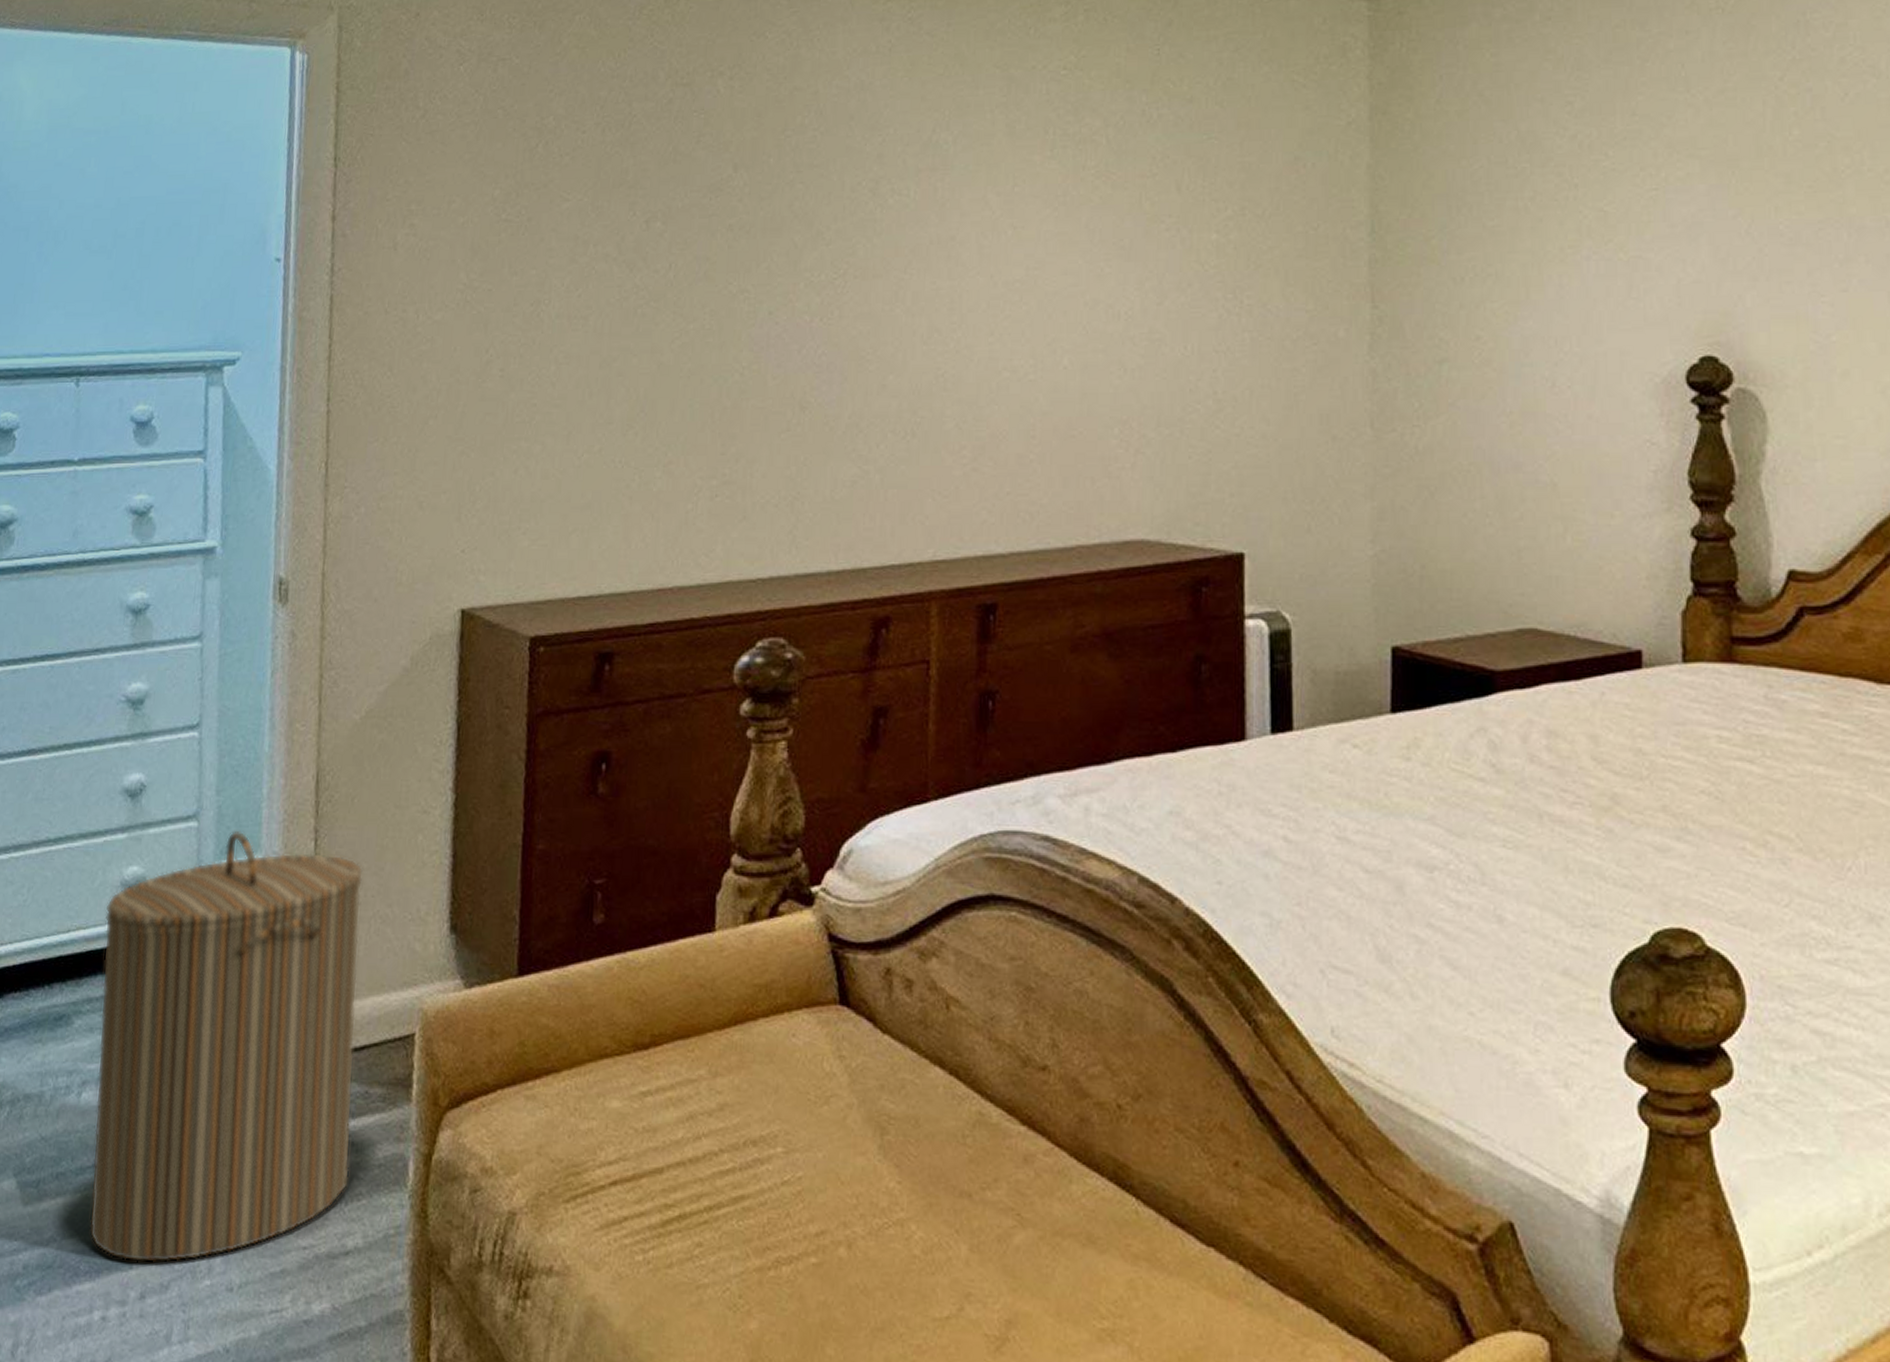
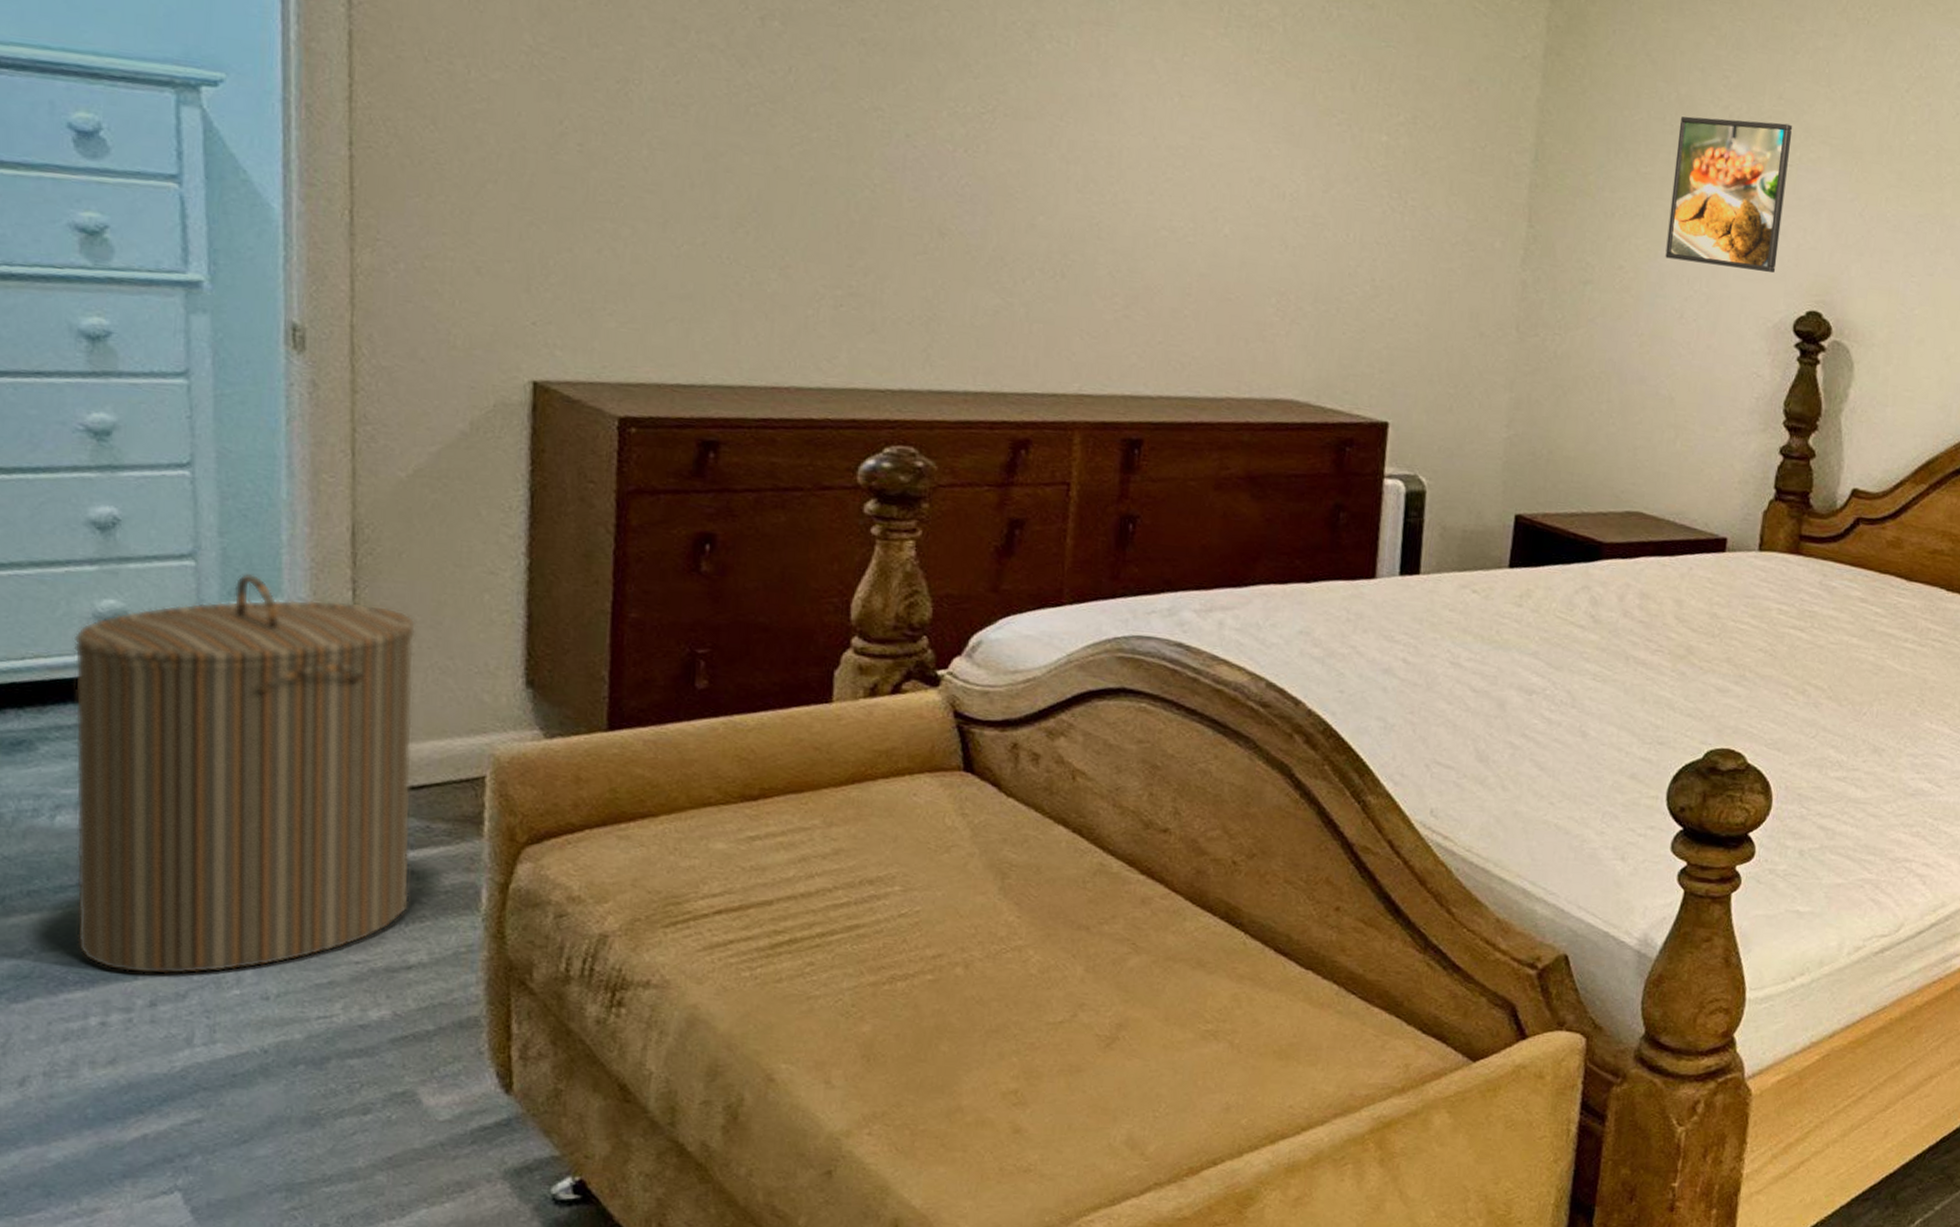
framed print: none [1524,142,1656,320] -> present [1665,116,1793,272]

